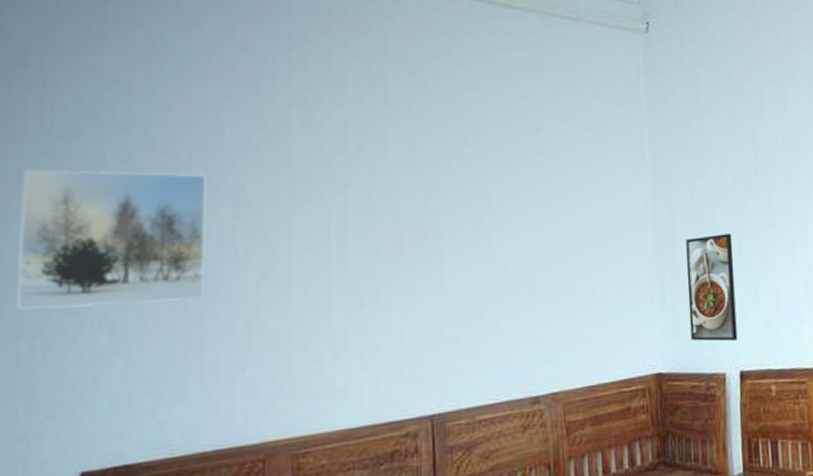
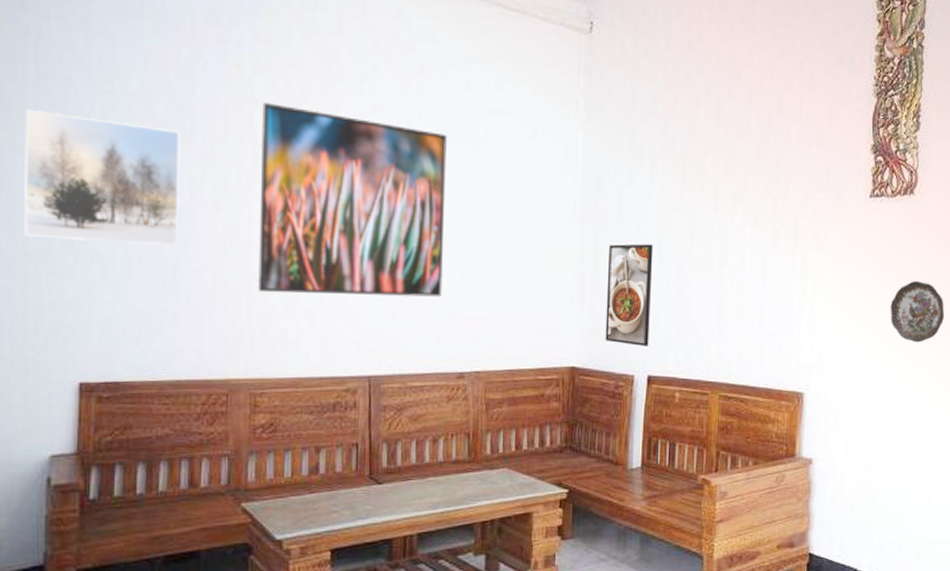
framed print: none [299,134,509,338] -> present [258,103,447,297]

